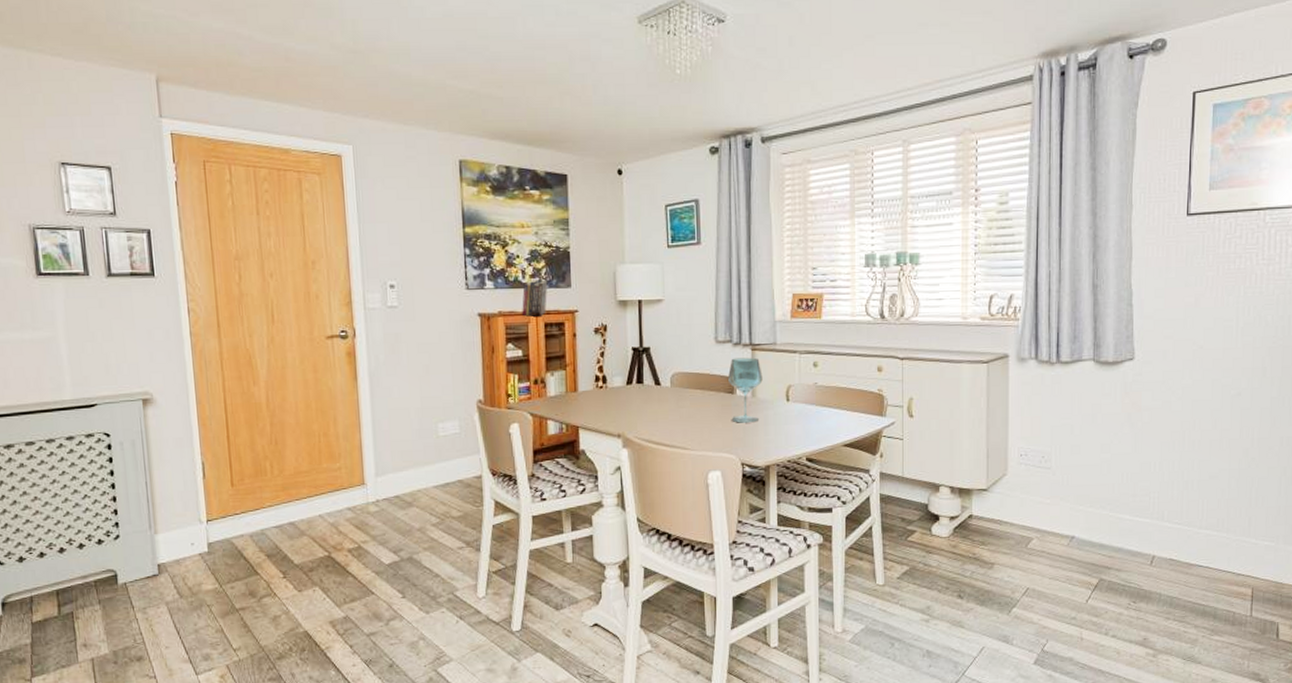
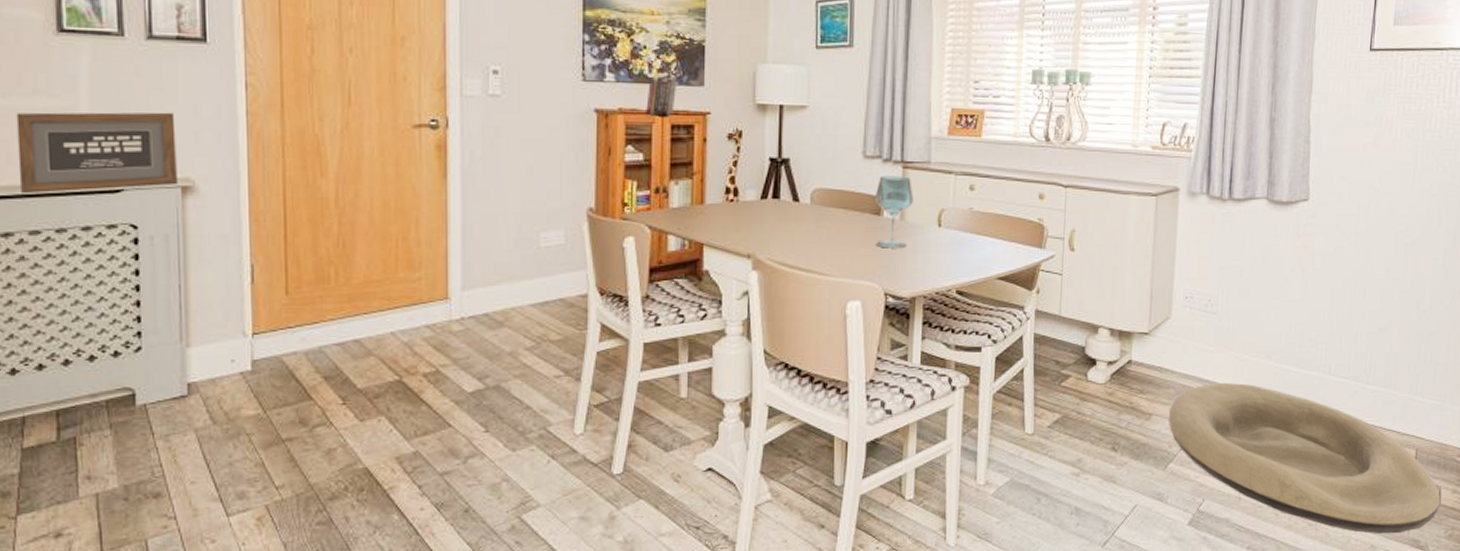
picture frame: none [9,337,139,412] -> present [16,112,177,194]
dog bed: none [1009,531,1279,669] -> present [1168,382,1441,534]

